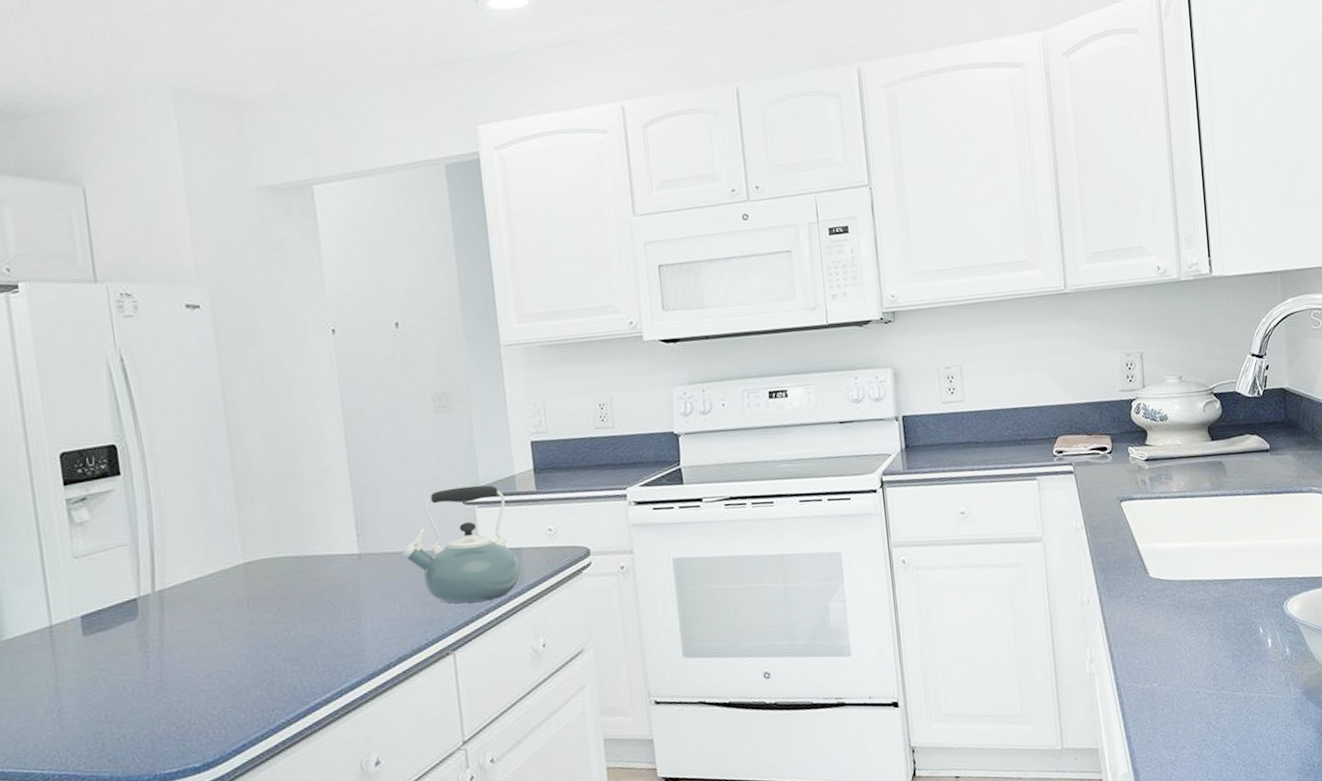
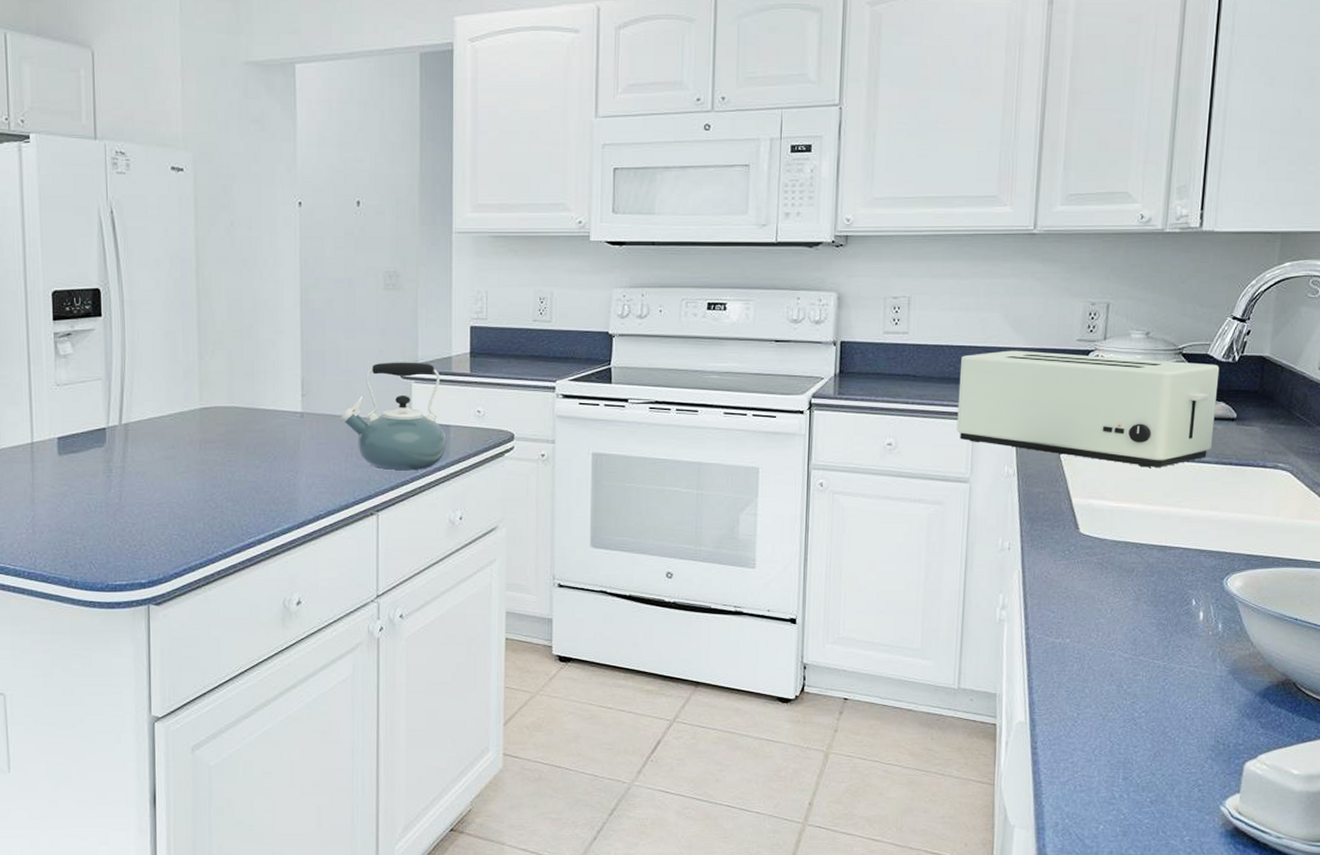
toaster: none [1016,400,1253,506] -> present [956,350,1220,467]

